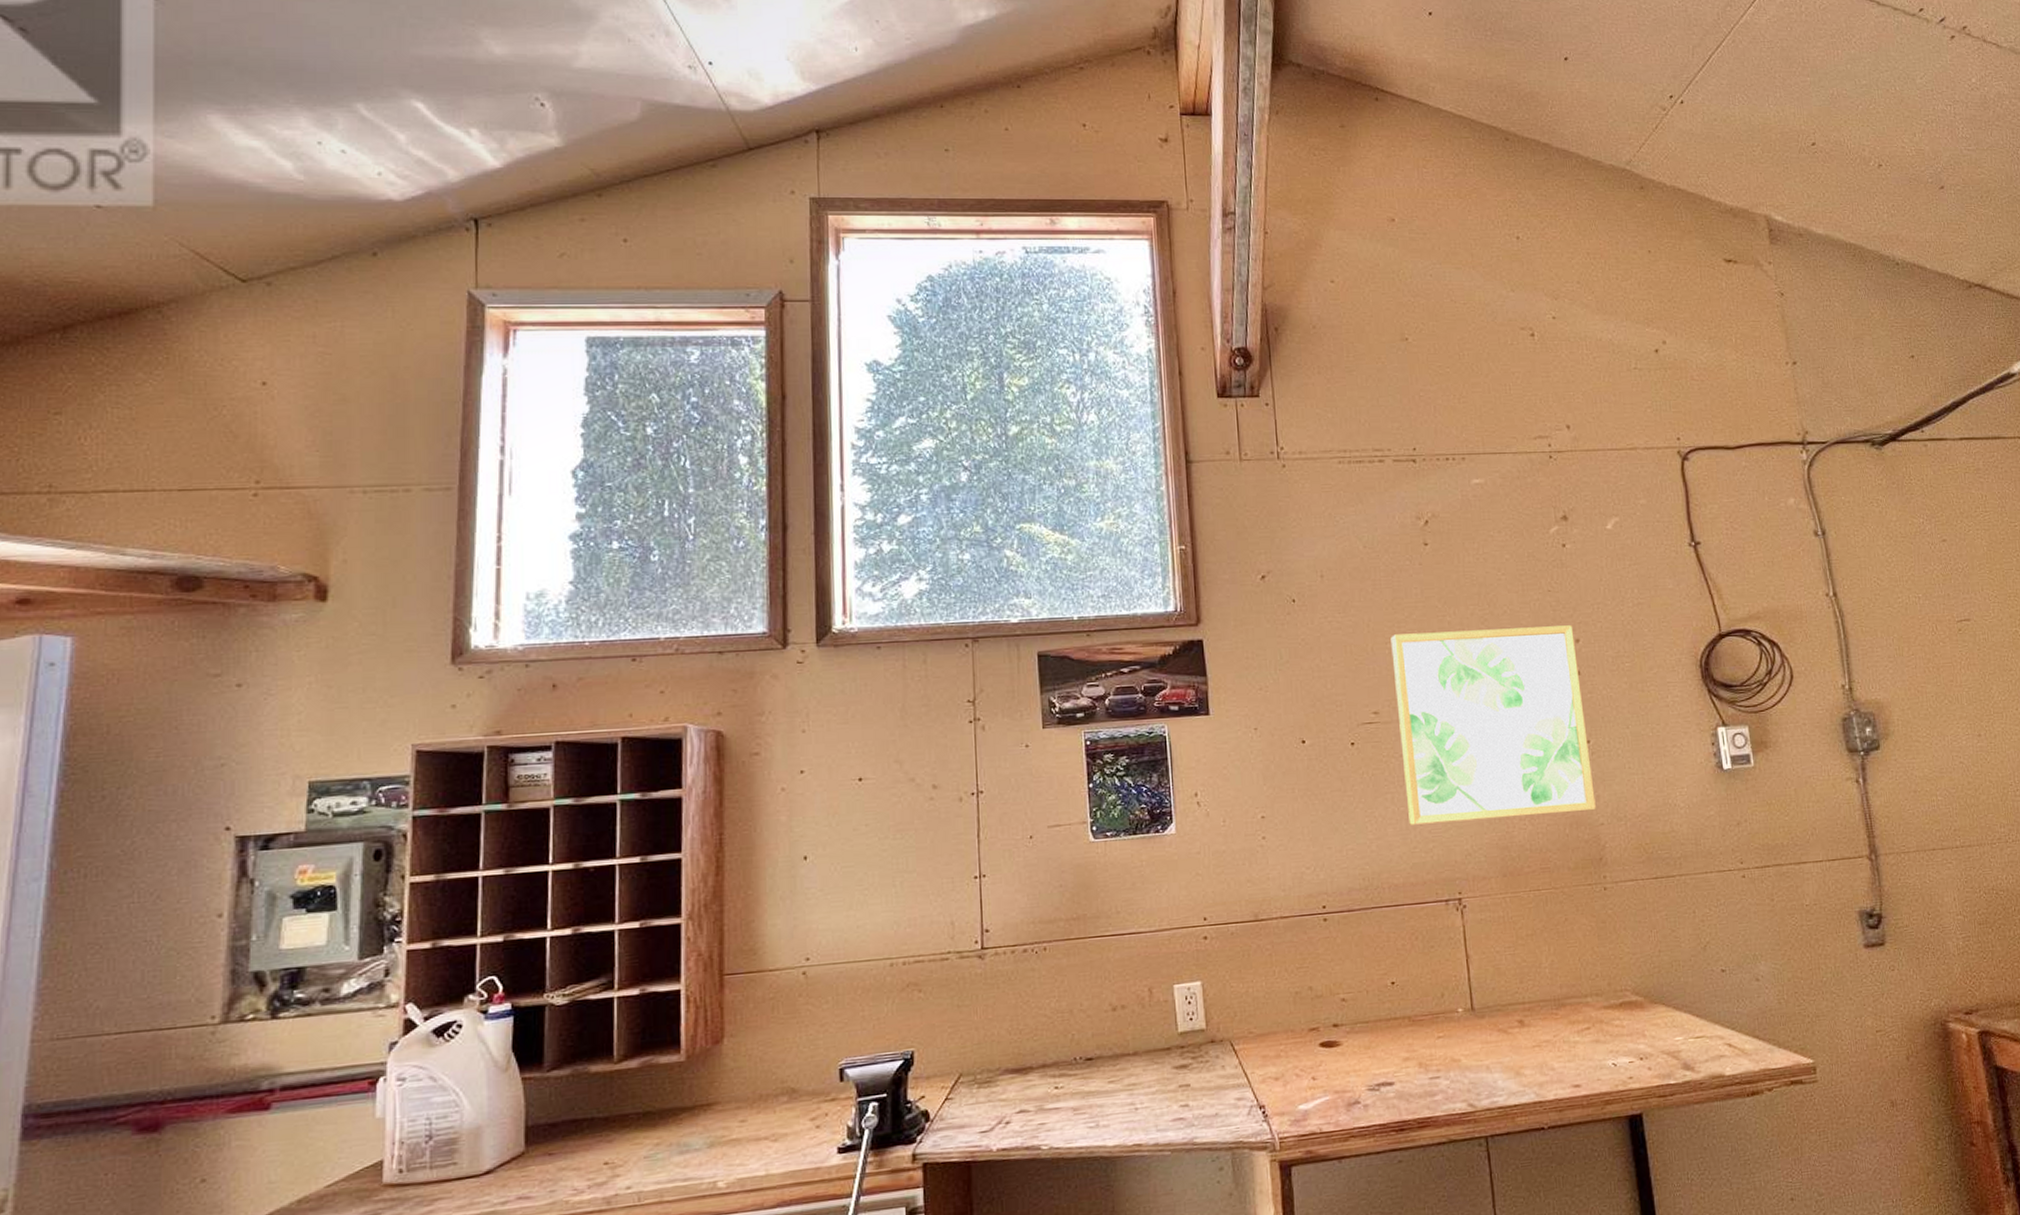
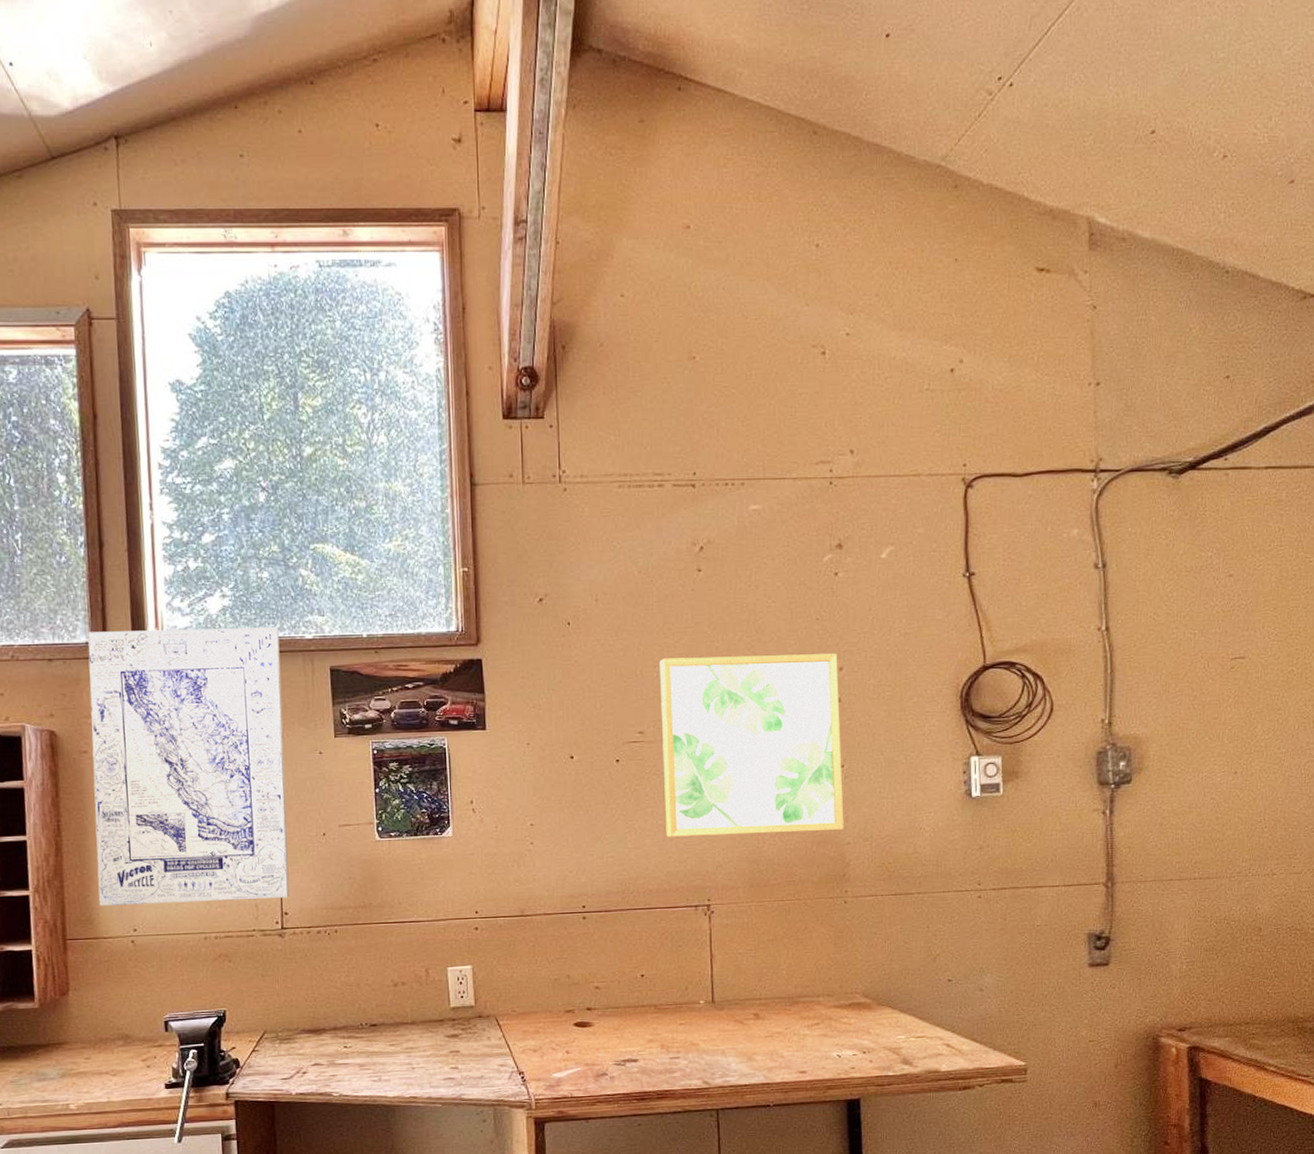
wall art: none [764,611,991,932] -> present [88,627,290,906]

